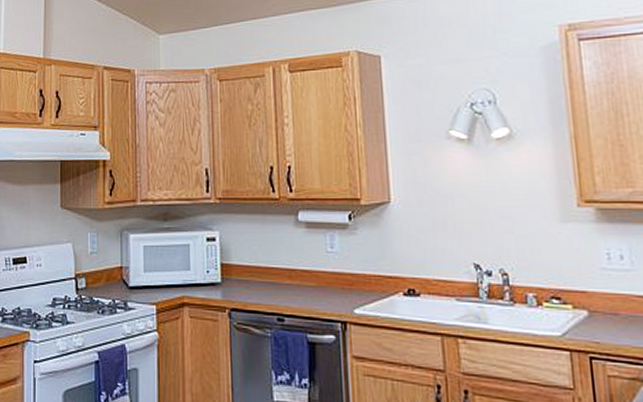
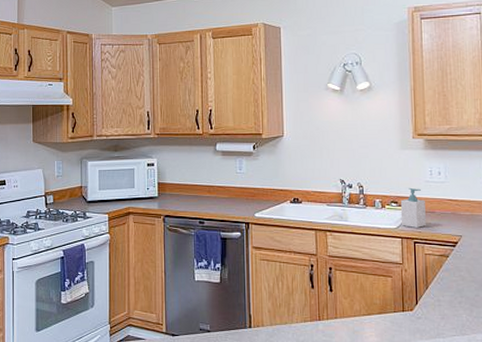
soap bottle: none [564,277,606,336] -> present [400,187,426,228]

